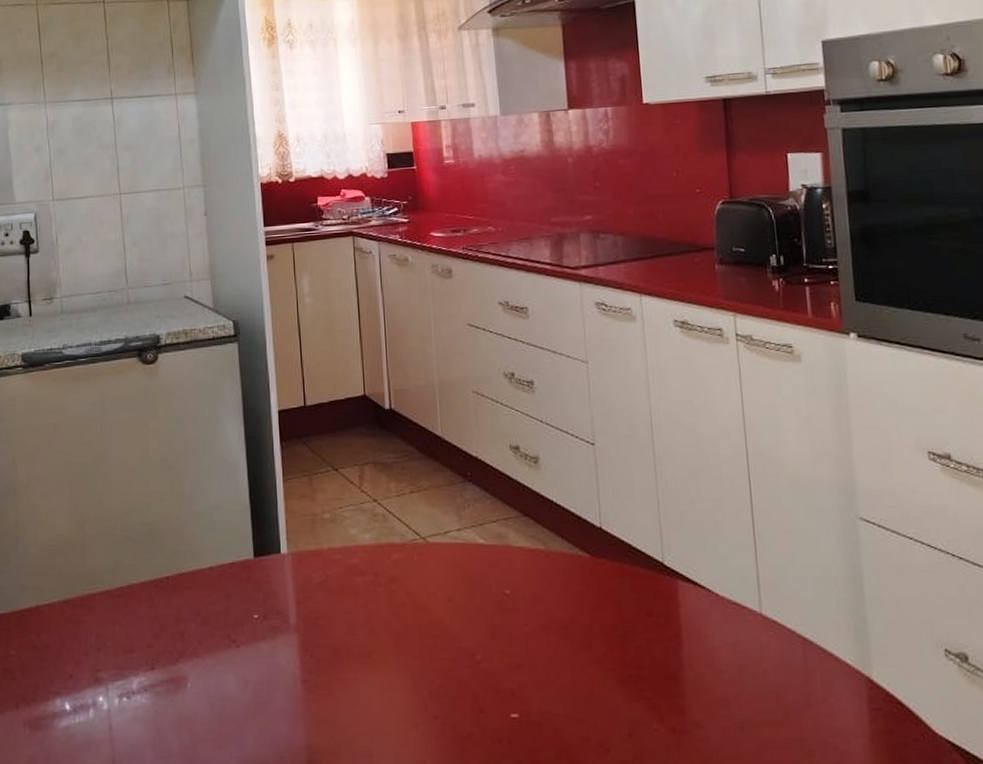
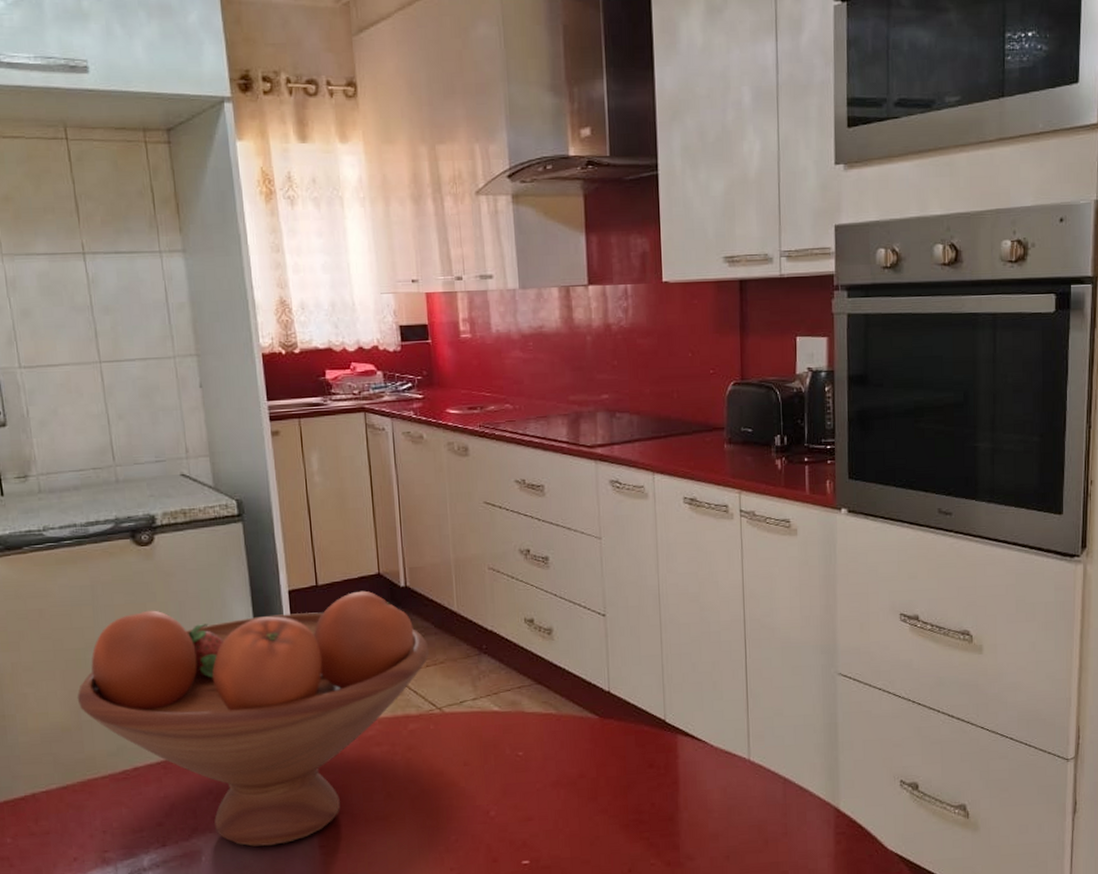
fruit bowl: none [82,412,414,676] -> present [77,590,429,847]

